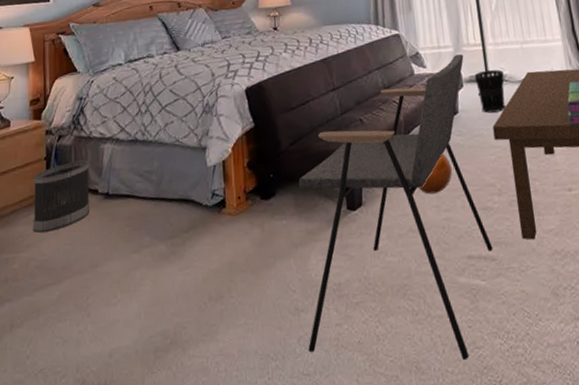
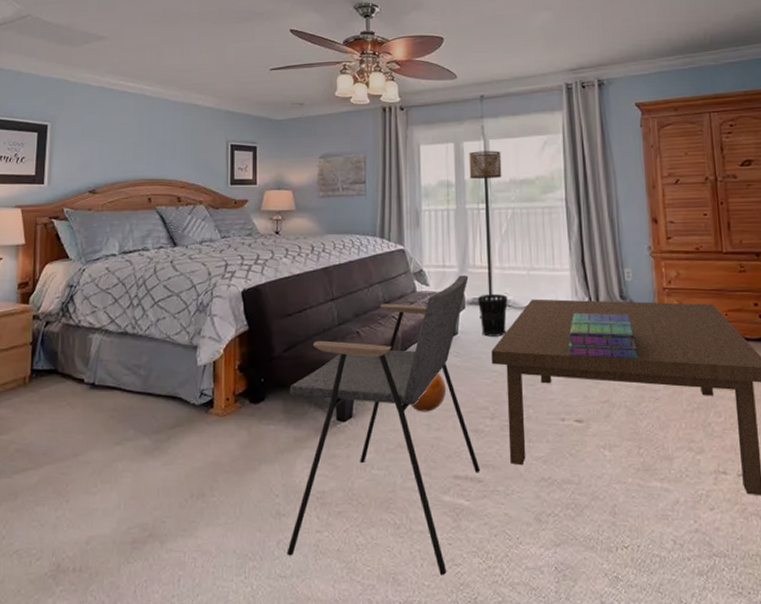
wastebasket: present [33,160,91,233] -> none [15,348,77,418]

